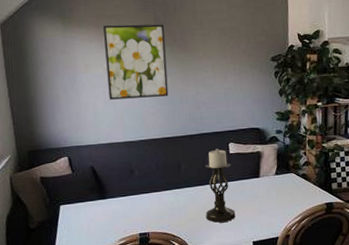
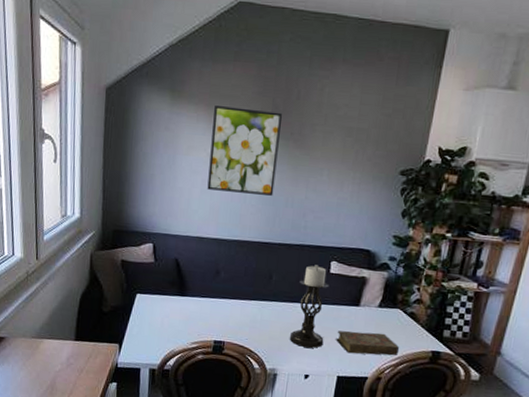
book: none [245,196,300,220] -> present [336,330,400,356]

